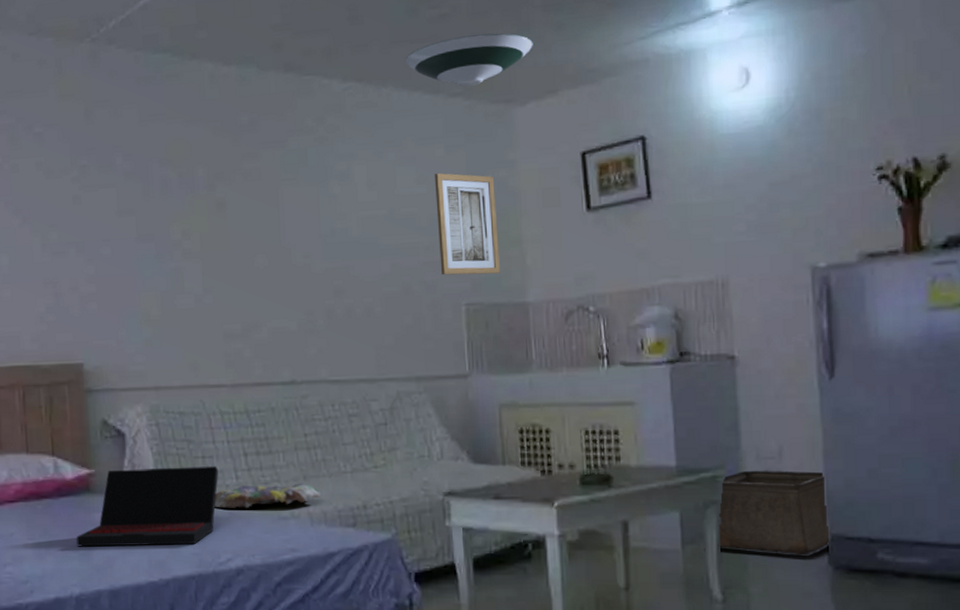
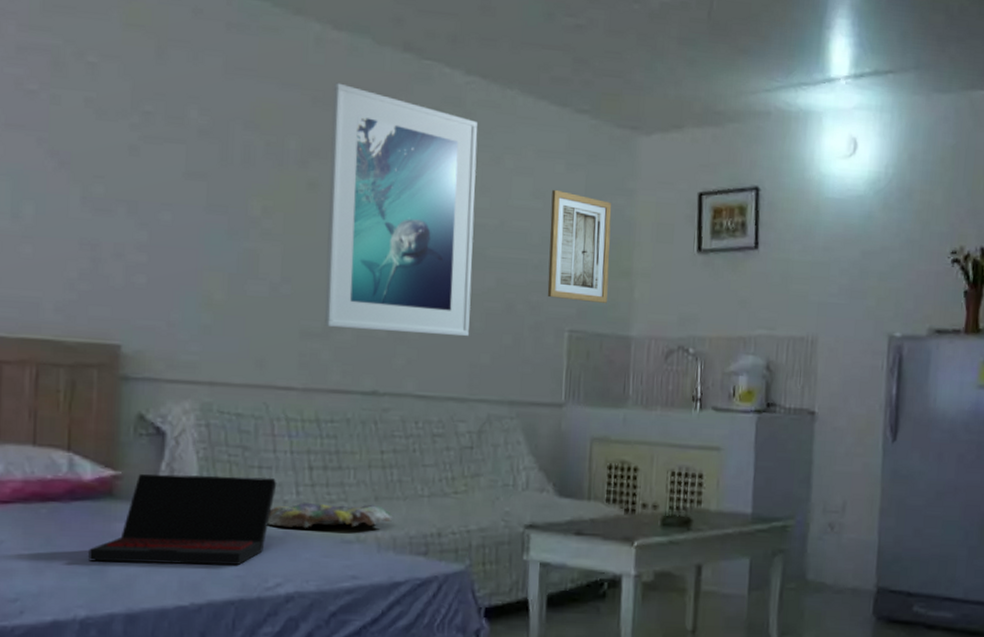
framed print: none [230,111,371,328] -> present [325,82,478,337]
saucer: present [404,33,533,87] -> none [534,51,665,106]
storage bin: present [718,470,832,556] -> none [780,522,878,606]

